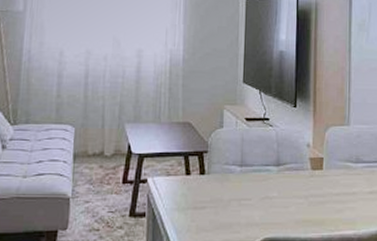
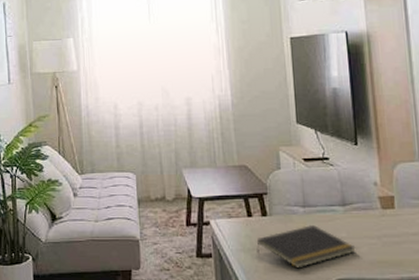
notepad: none [191,185,285,228] -> present [256,225,356,269]

